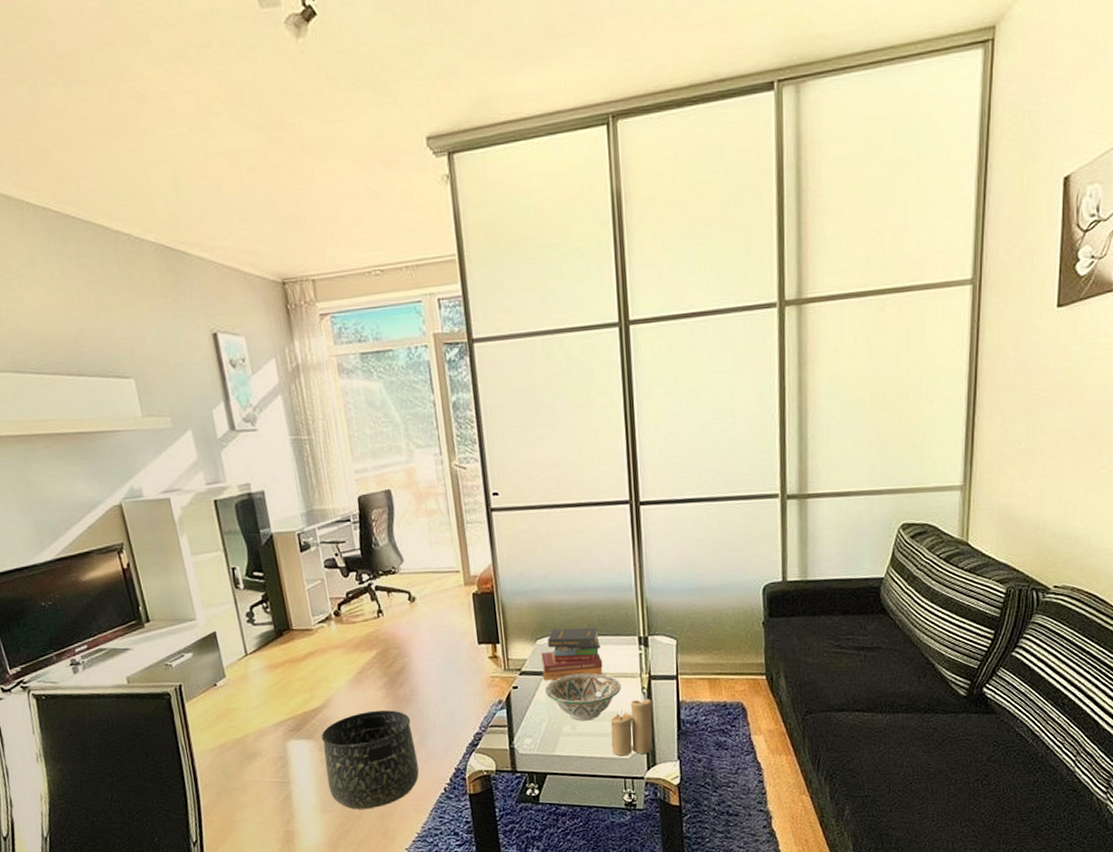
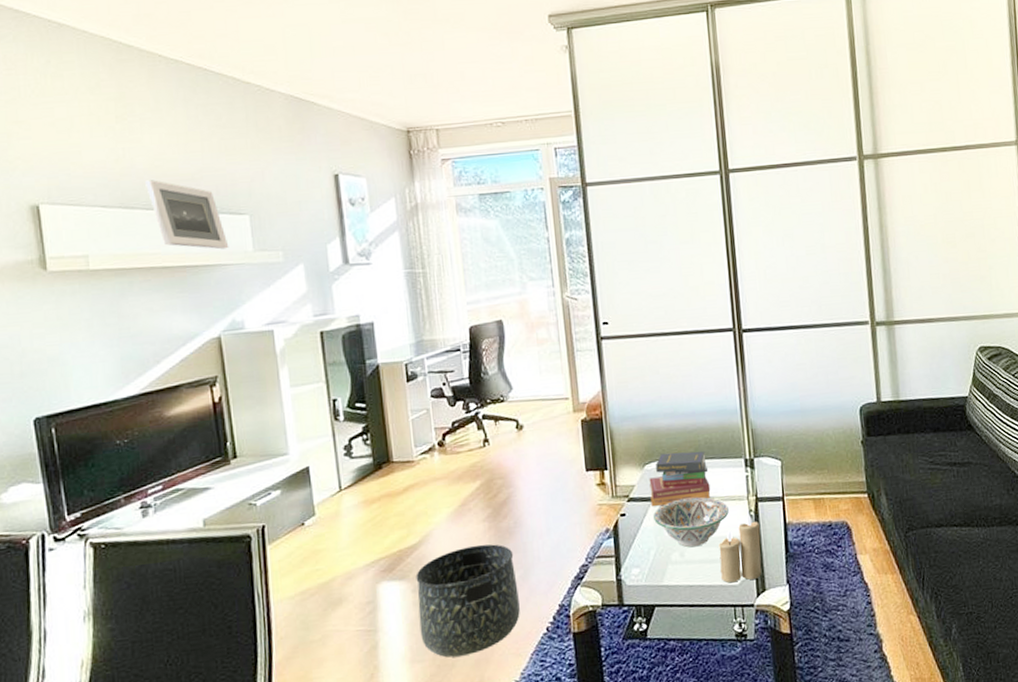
picture frame: none [31,342,119,416] -> present [145,180,229,250]

